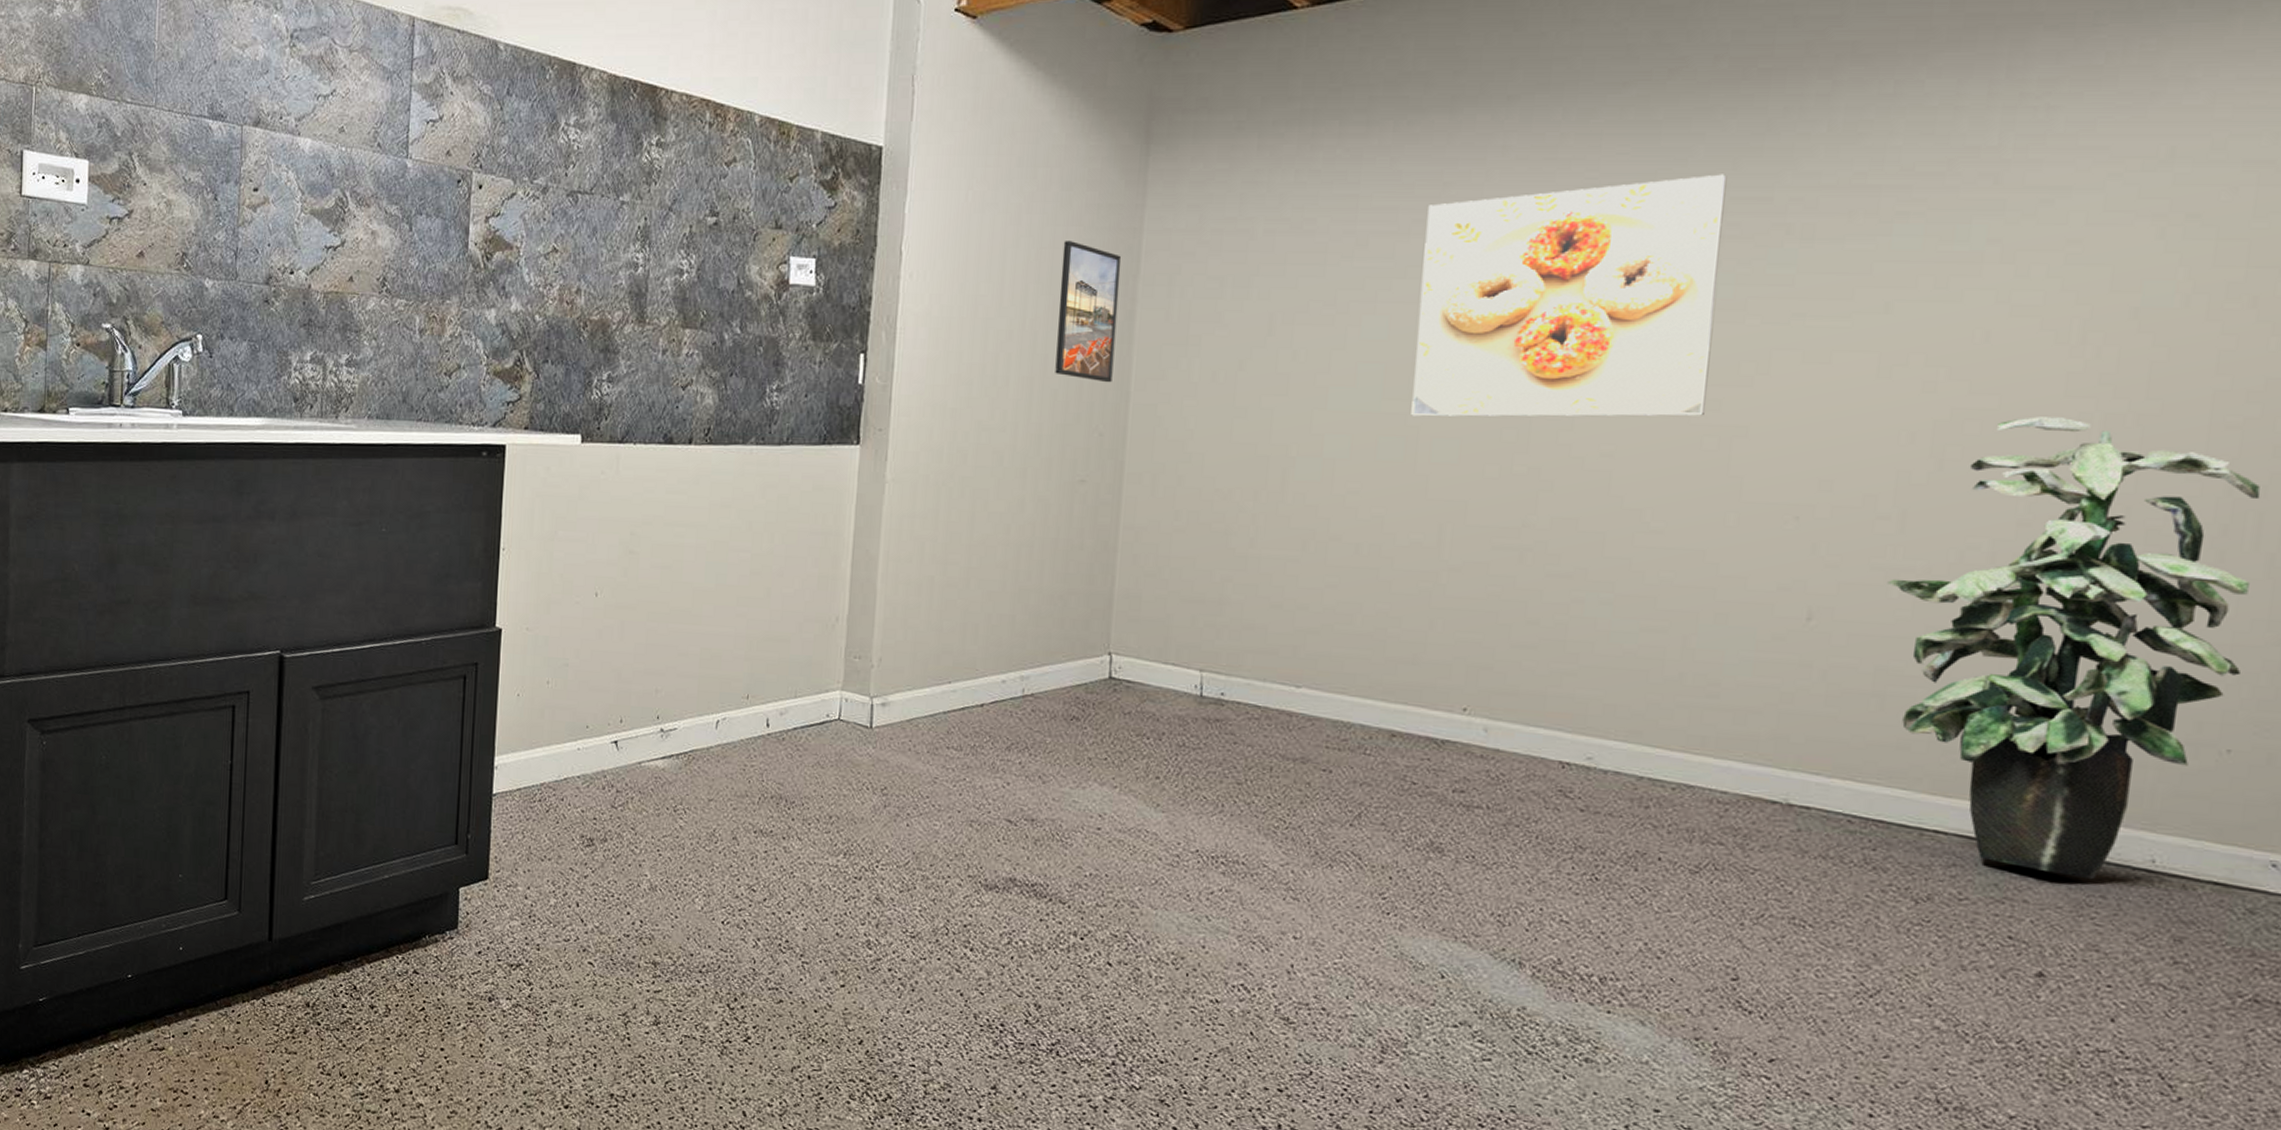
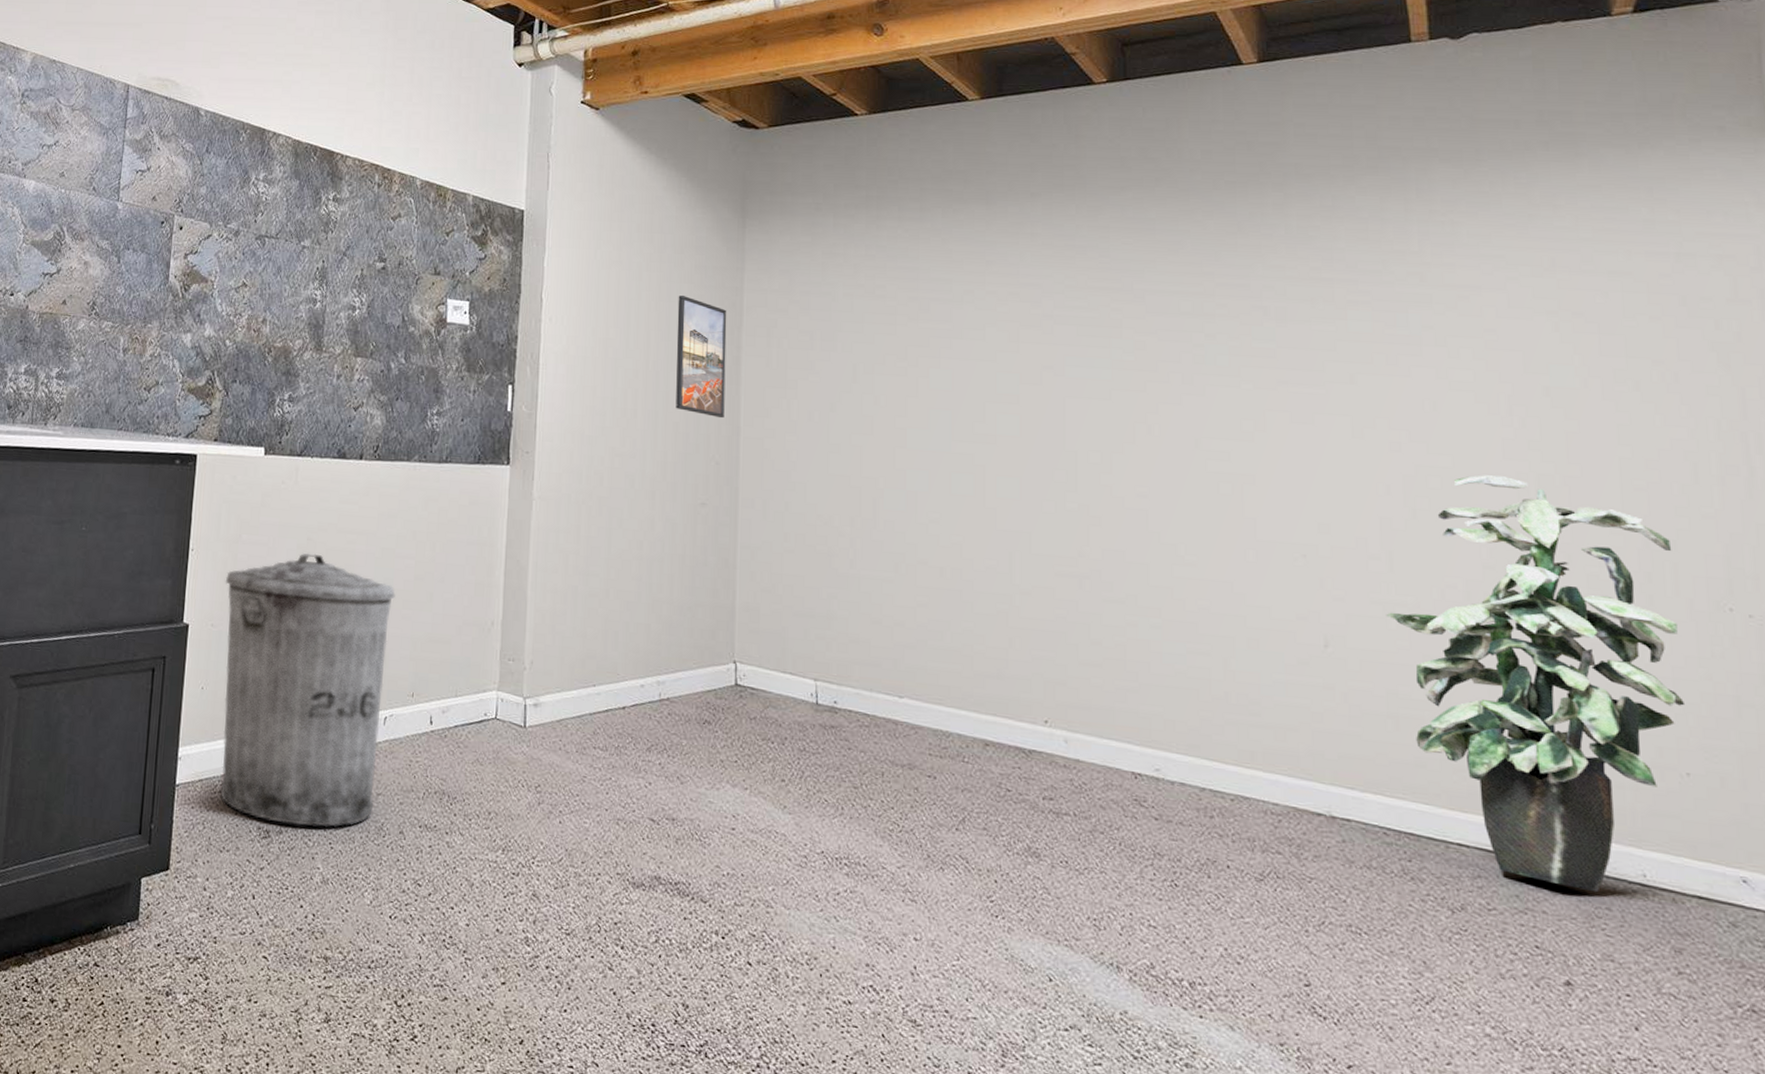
trash can: none [540,549,729,835] -> present [220,553,395,828]
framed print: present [1411,174,1727,417] -> none [976,264,1217,465]

